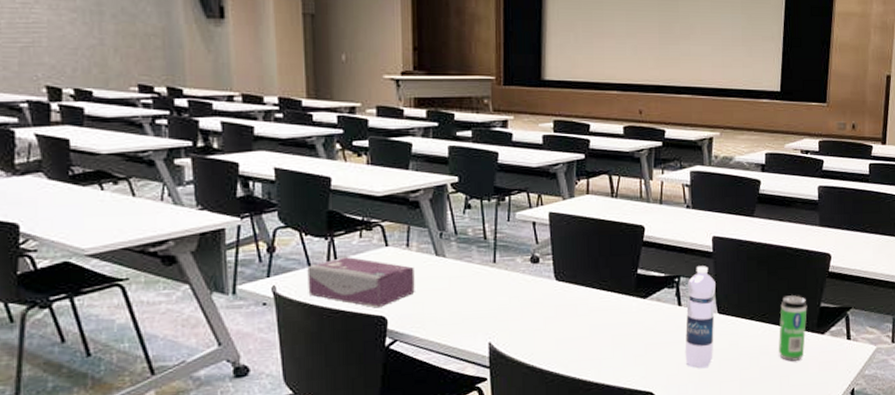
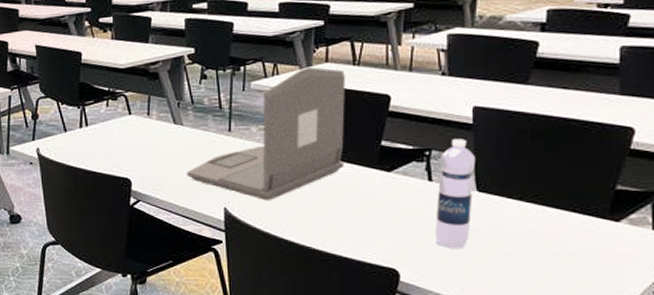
tissue box: present [307,256,415,308] -> none [64,123,155,171]
laptop: none [449,198,605,333] -> present [187,66,345,201]
beverage can: present [778,295,807,361] -> none [555,175,597,250]

